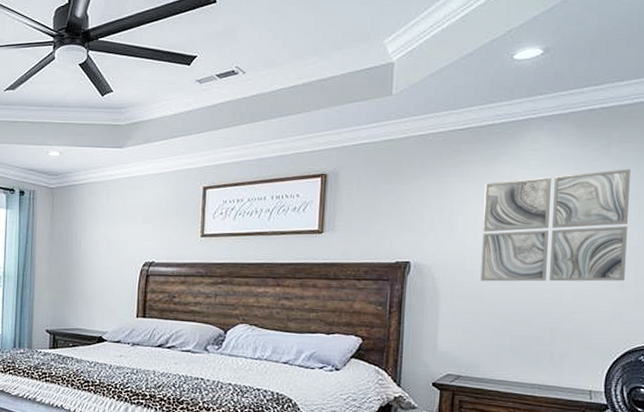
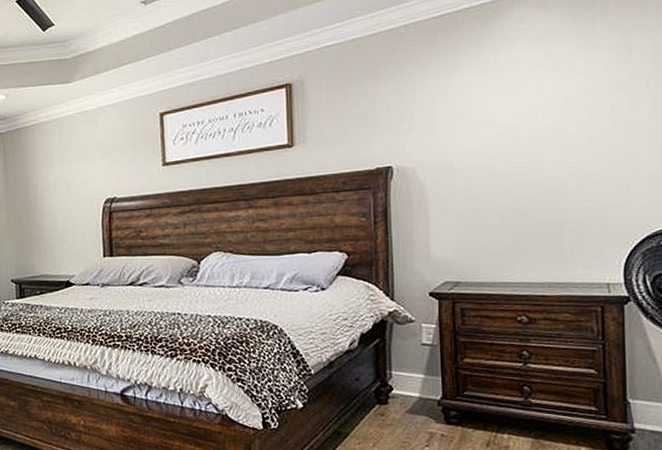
wall art: present [480,169,630,282] -> none [468,37,636,179]

